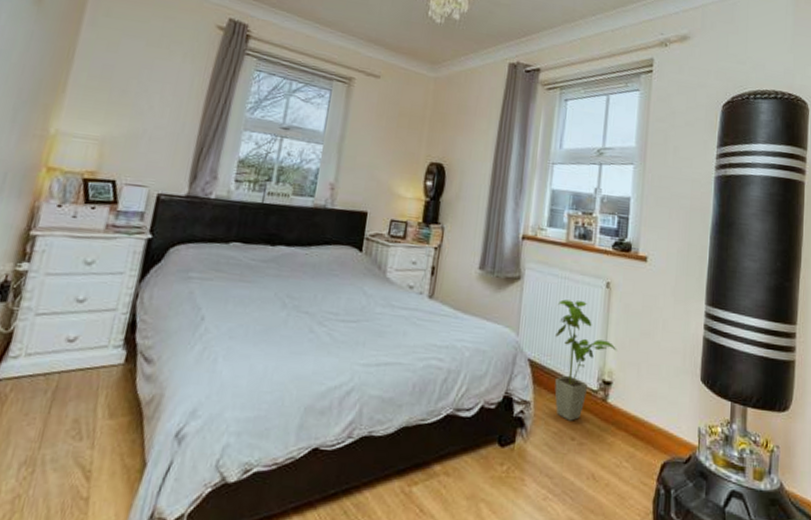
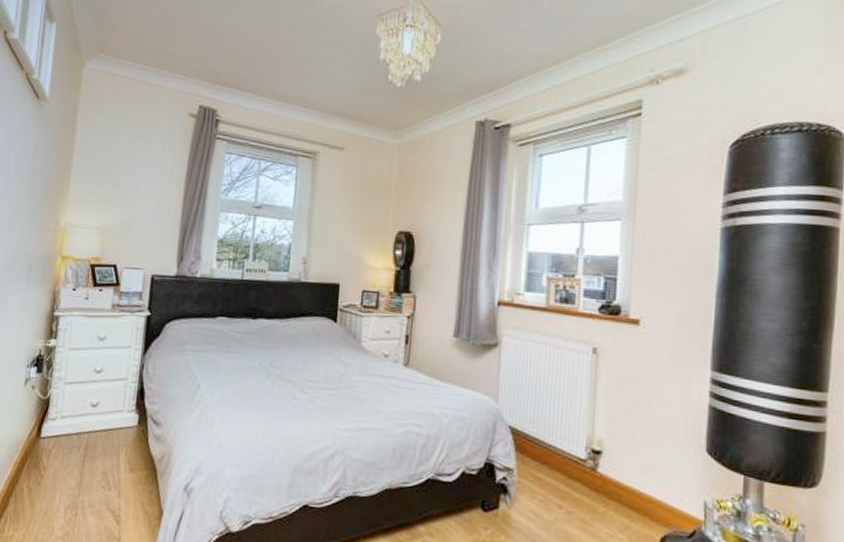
house plant: present [554,299,617,421] -> none [537,366,607,489]

